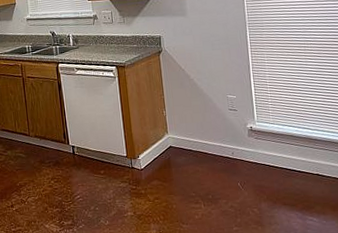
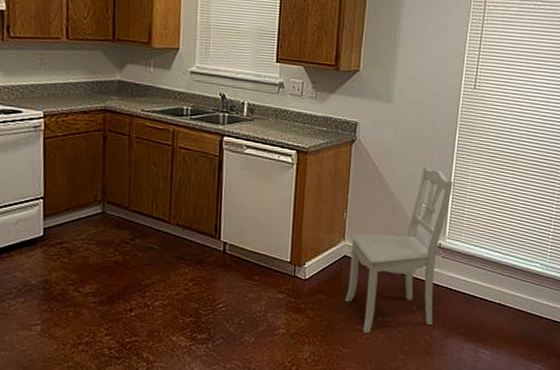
dining chair: none [172,62,258,210] -> present [345,165,453,333]

